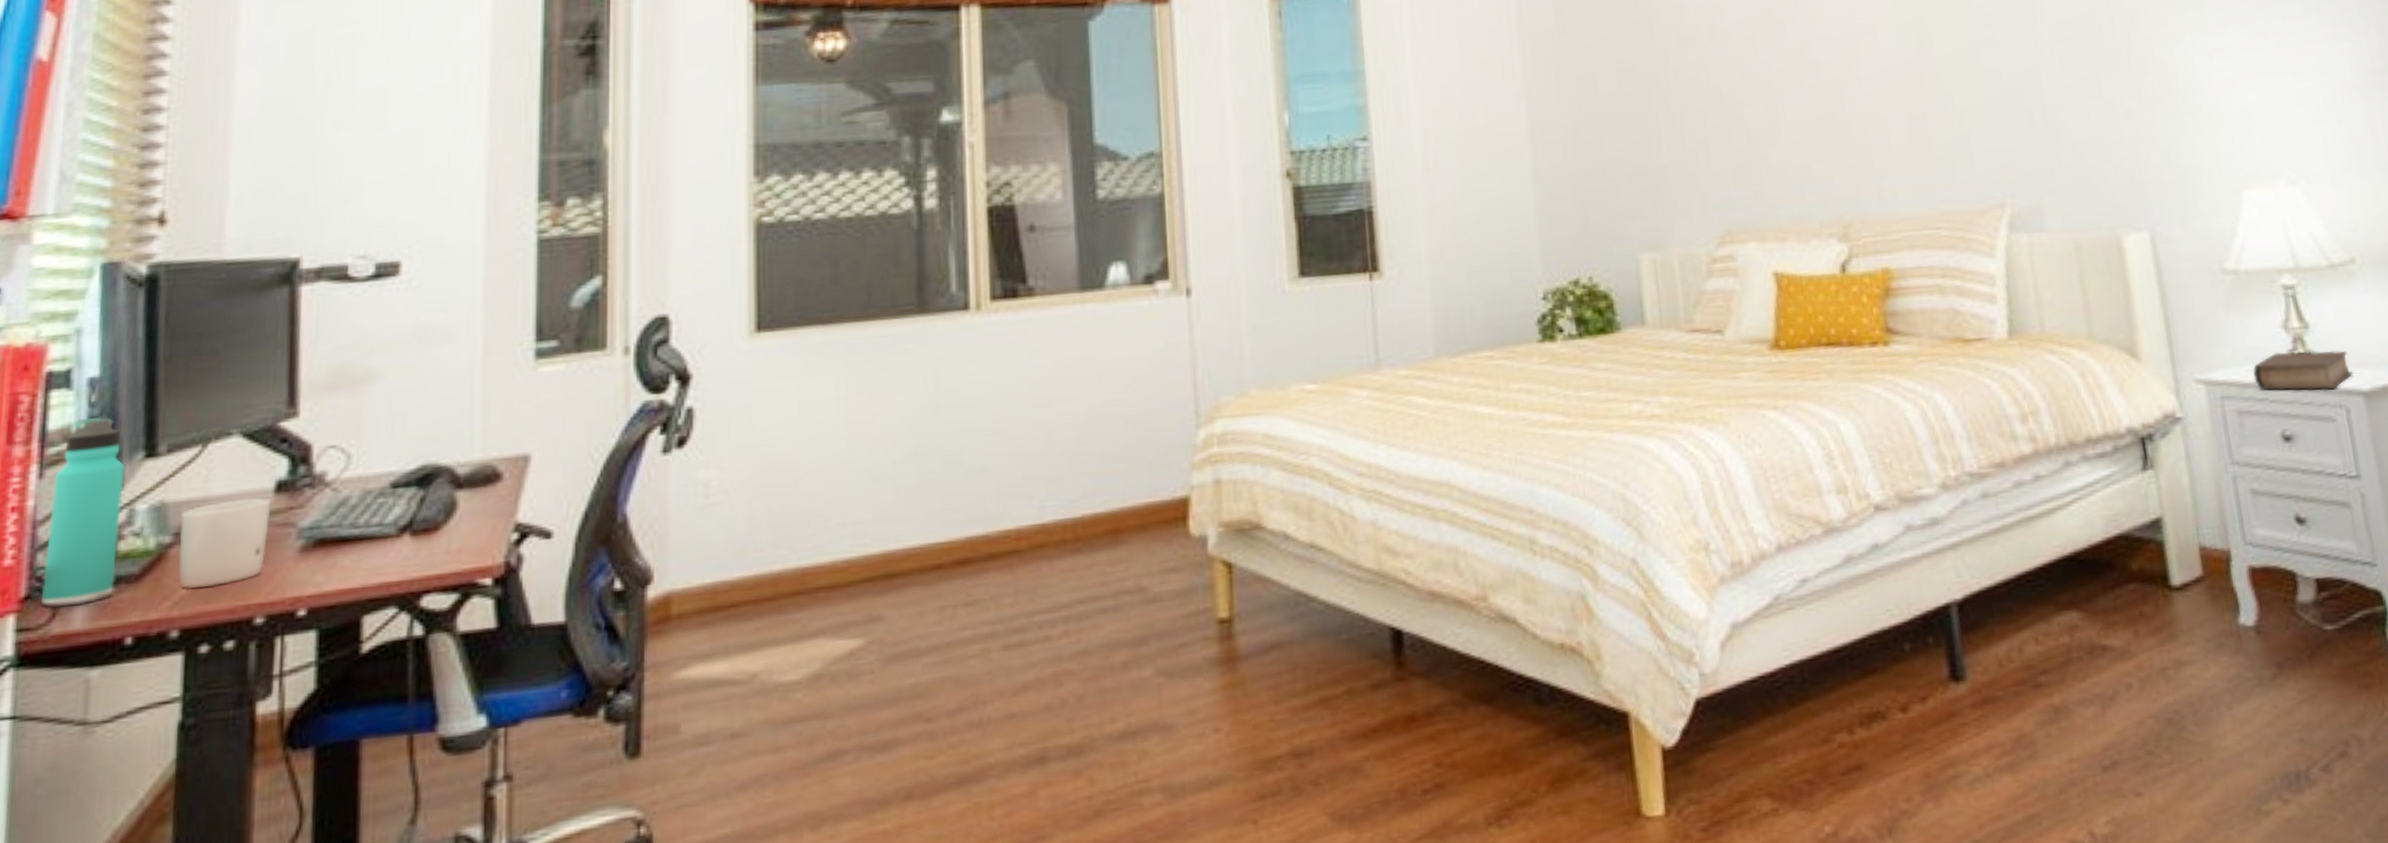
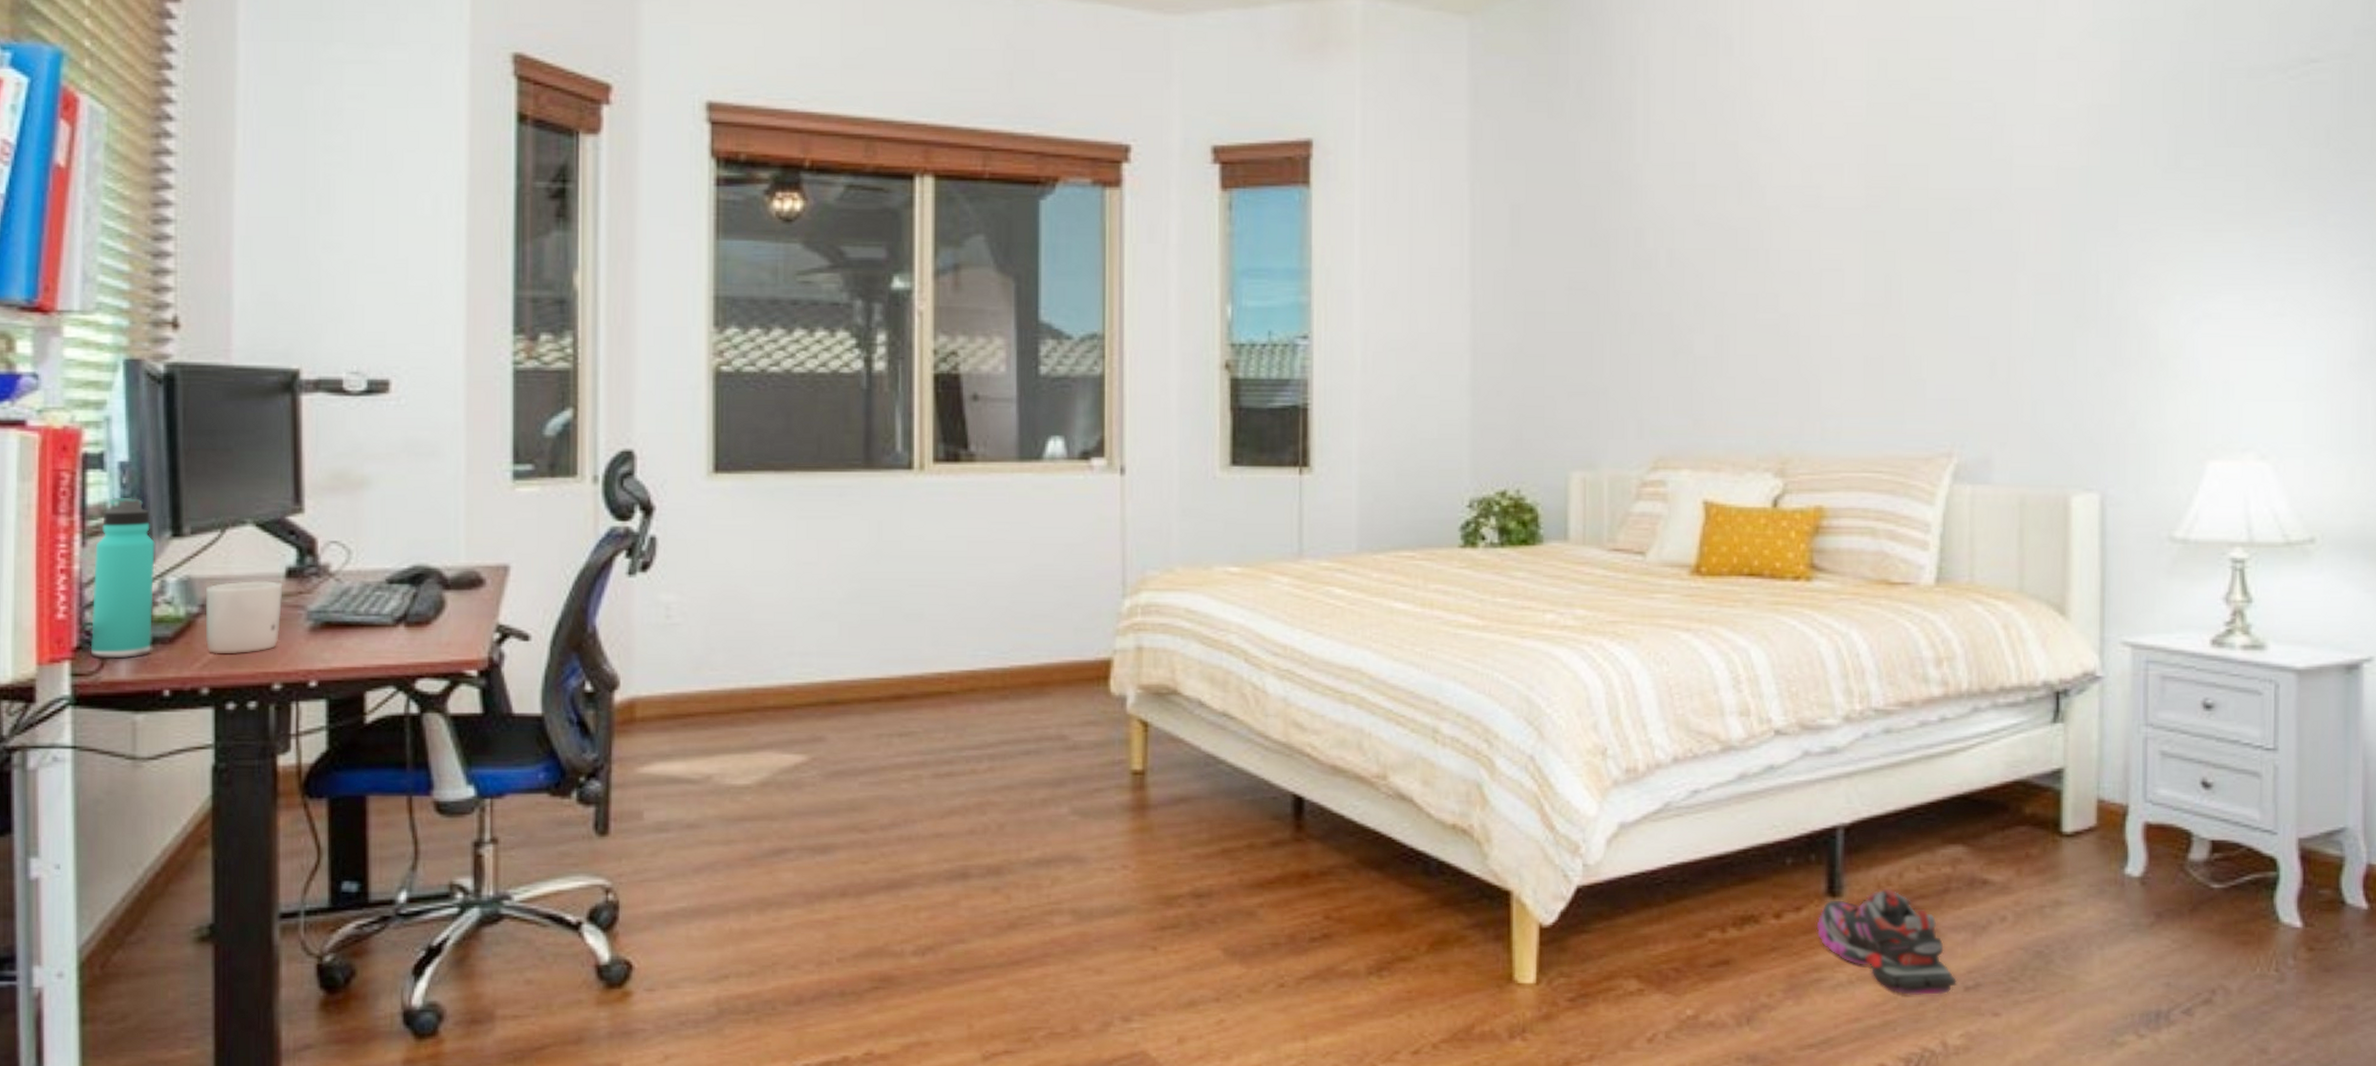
athletic shoe: none [1944,665,2094,783] -> present [1816,888,1957,995]
book: present [2253,350,2353,391] -> none [2183,623,2289,664]

